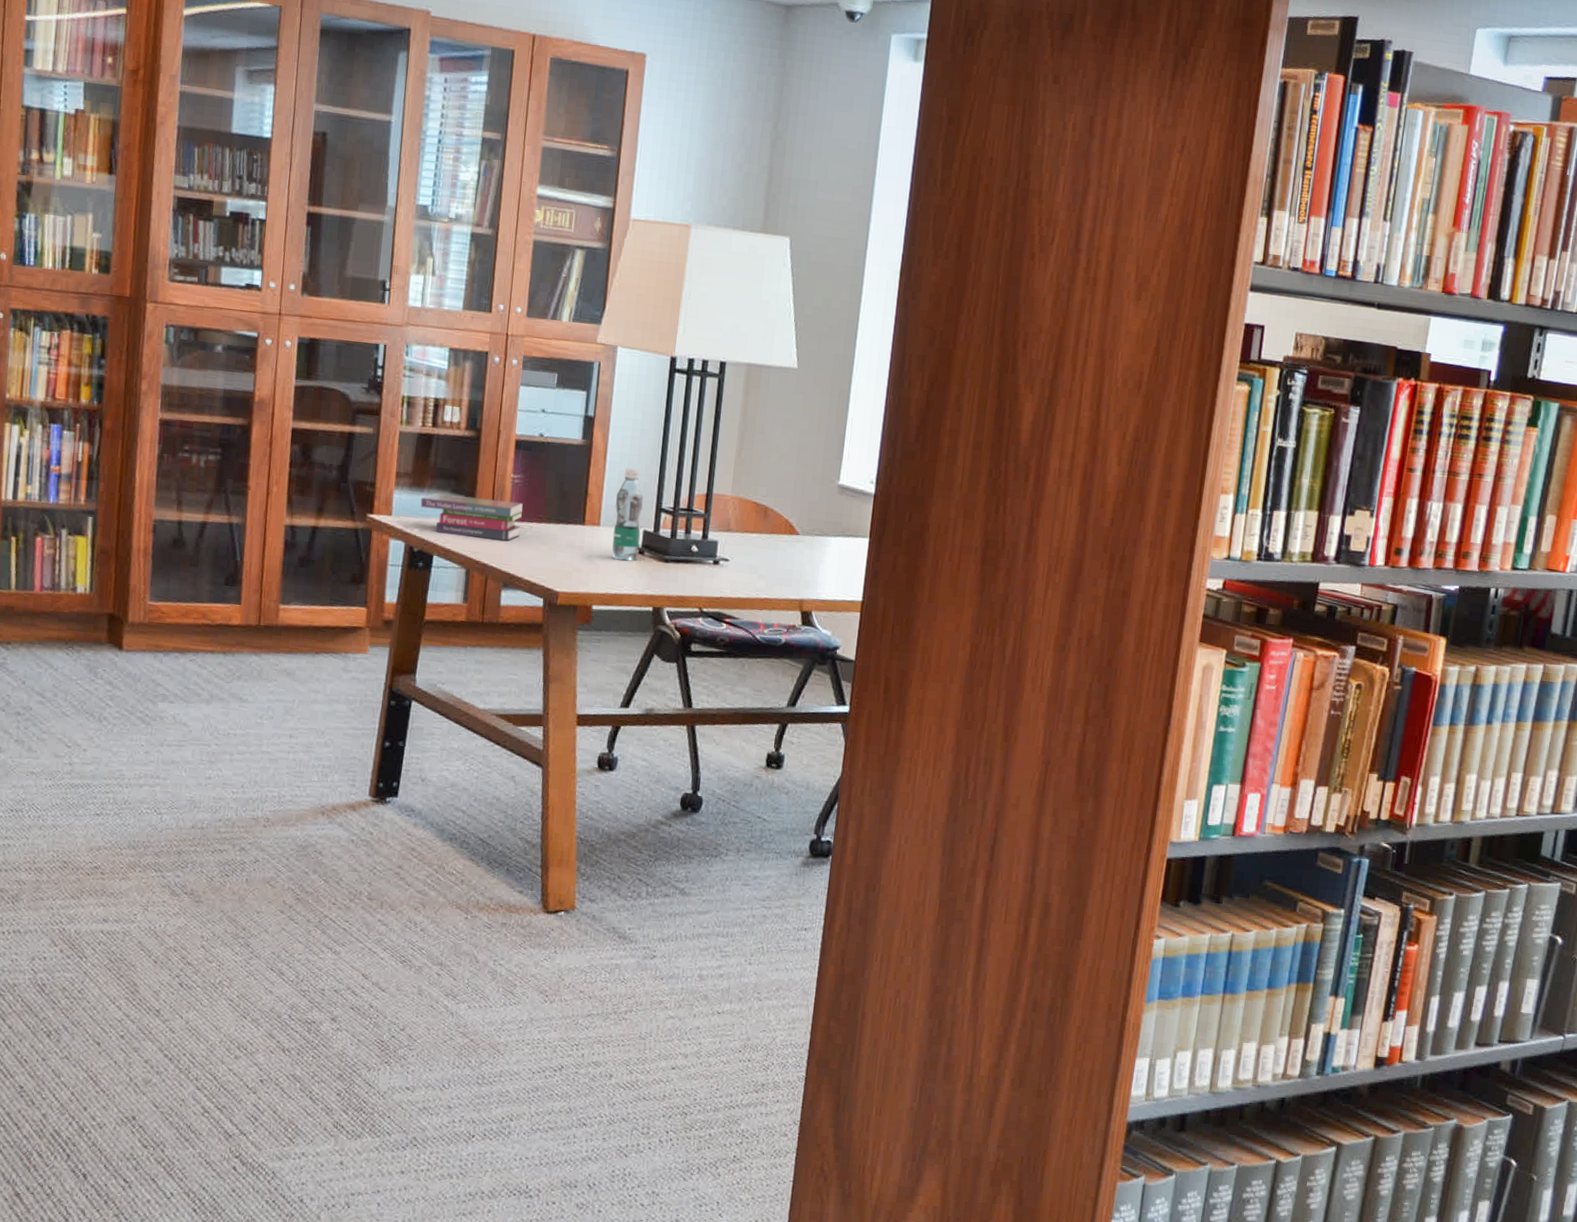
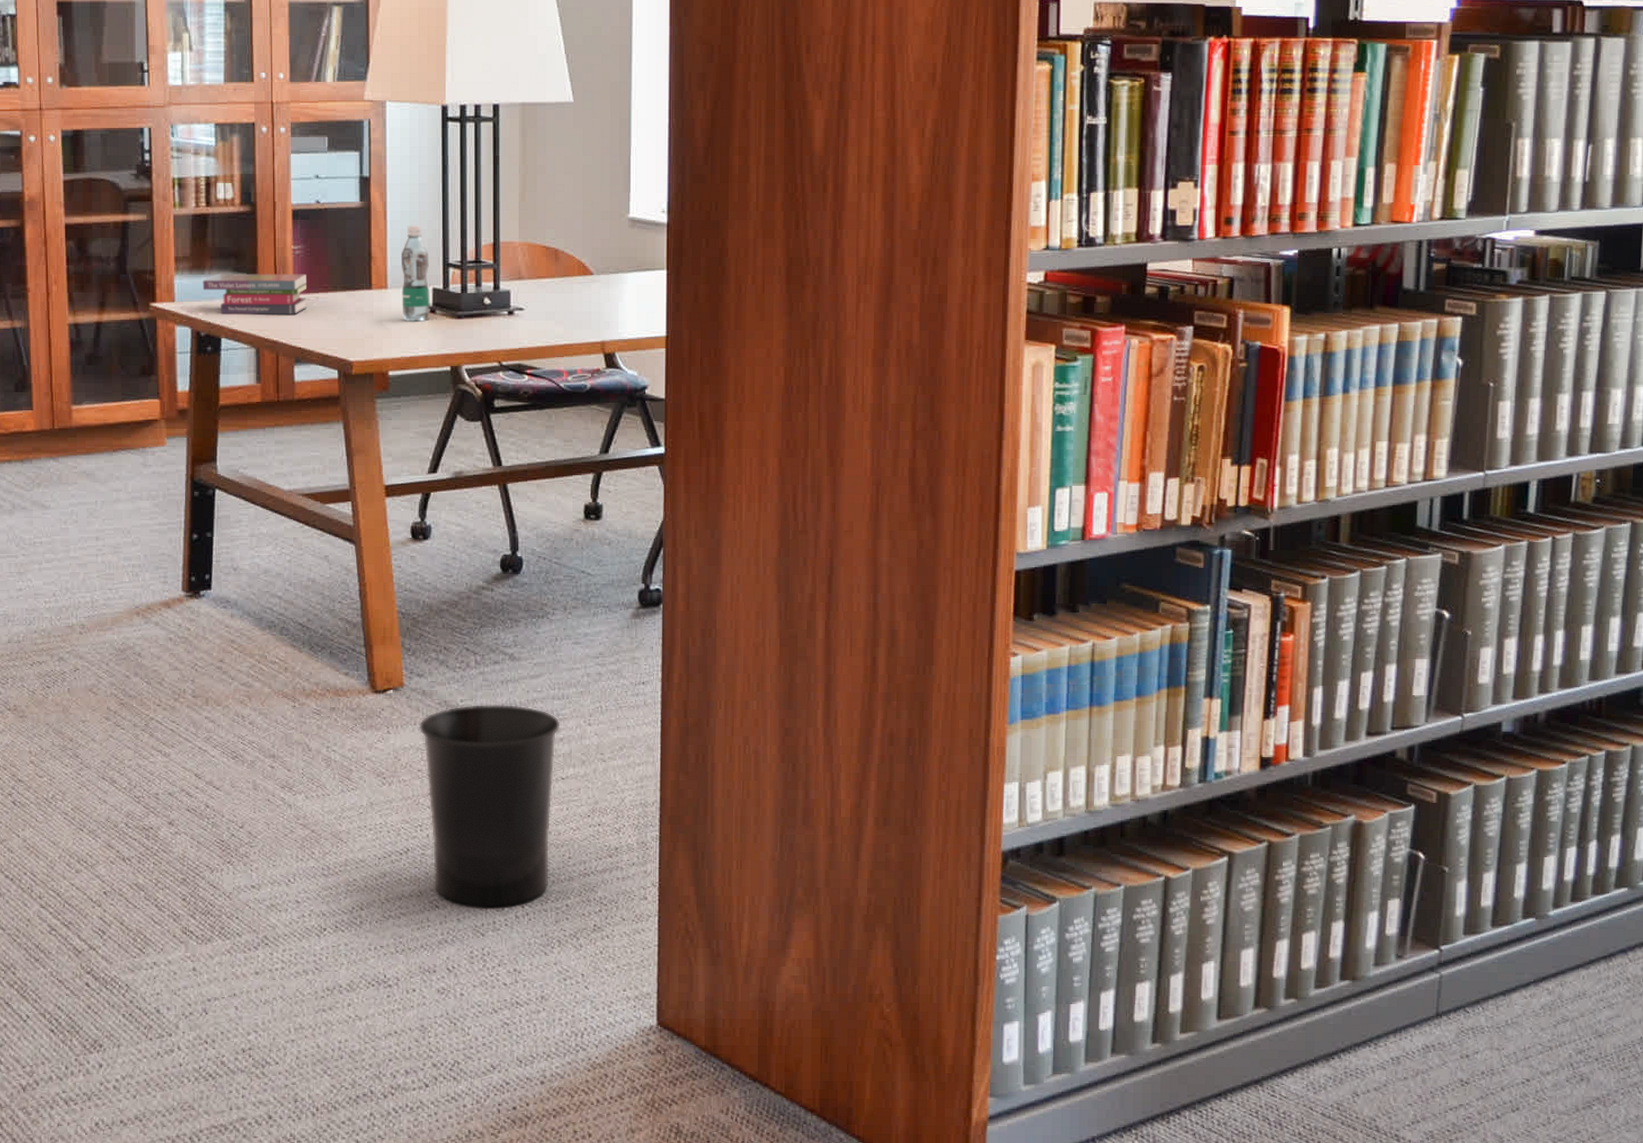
waste bin: none [583,933,723,1131] -> present [418,704,561,907]

